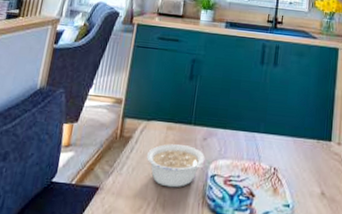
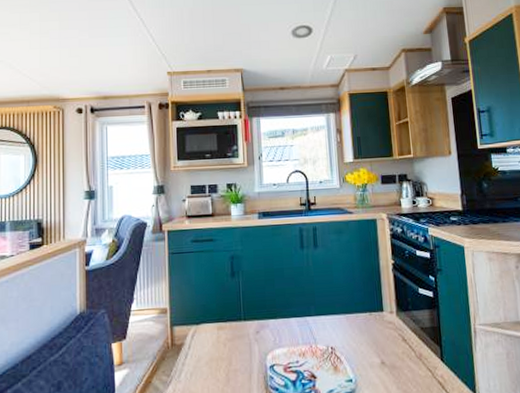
legume: present [146,144,208,188] -> none [202,341,265,386]

